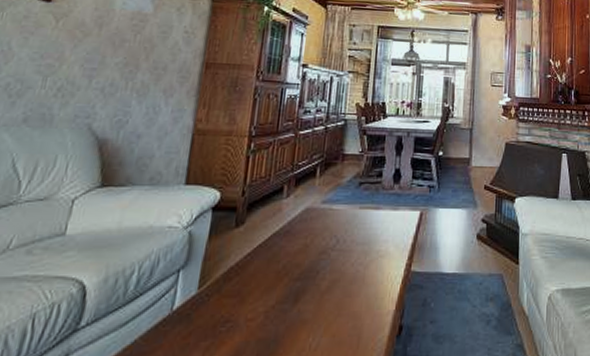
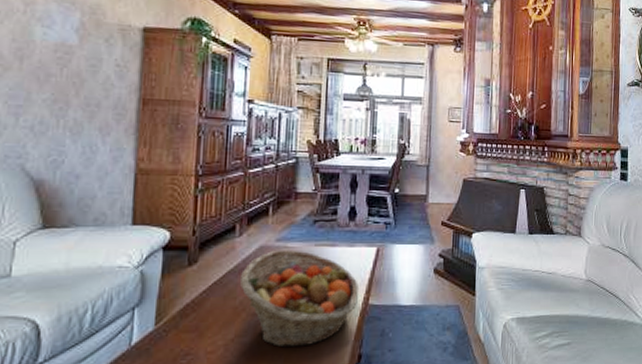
fruit basket: none [284,212,402,316] -> present [240,249,360,348]

